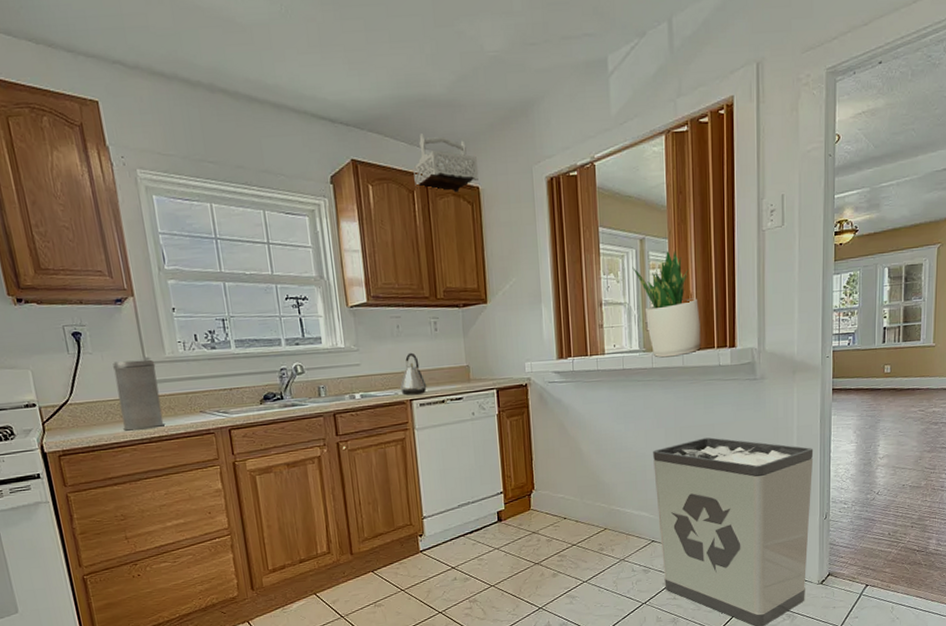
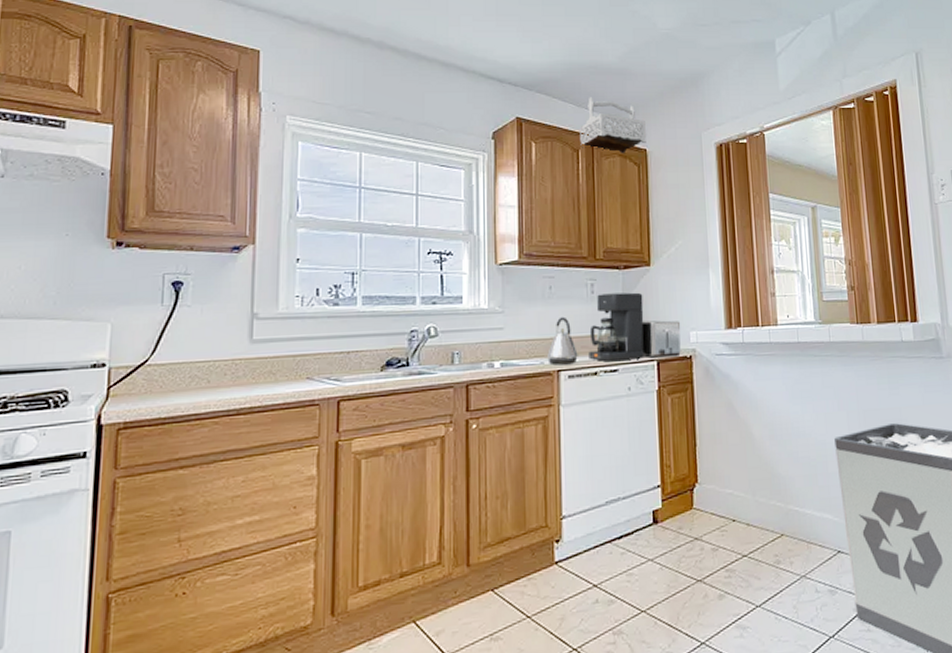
canister: present [113,359,165,431] -> none [208,315,264,400]
coffee maker: none [435,328,485,392] -> present [588,292,644,362]
toaster: none [481,353,517,388] -> present [641,320,681,360]
planter: present [632,251,701,358] -> none [804,220,881,331]

